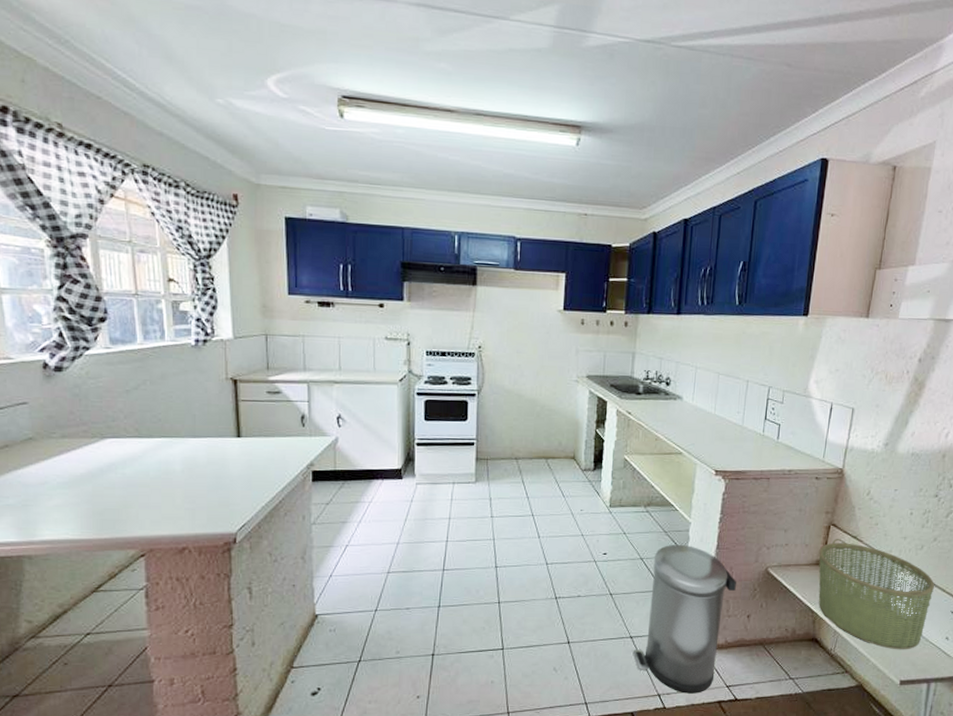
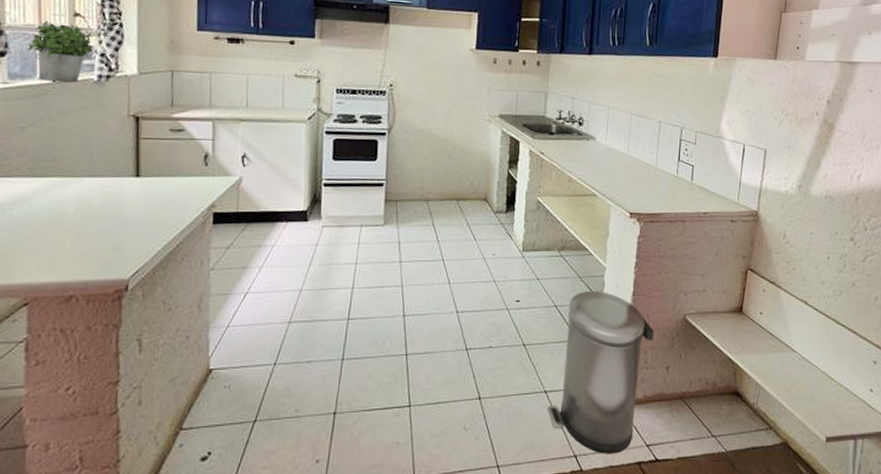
potted plant: none [125,286,189,348] -> present [27,20,93,83]
basket: present [818,538,935,650] -> none [737,283,856,404]

